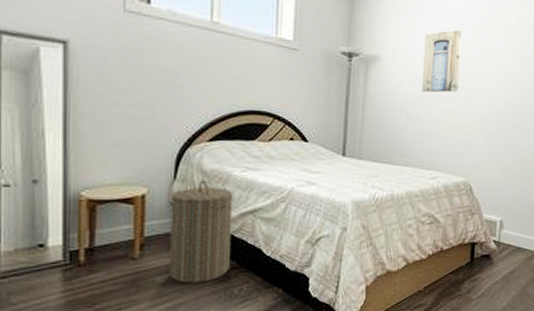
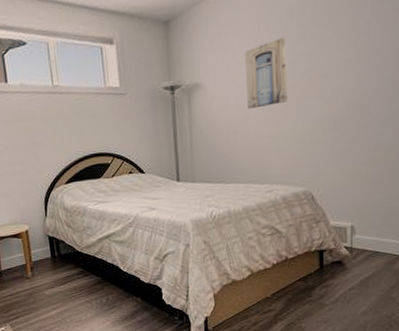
laundry hamper: present [169,180,234,284] -> none [46,215,96,296]

